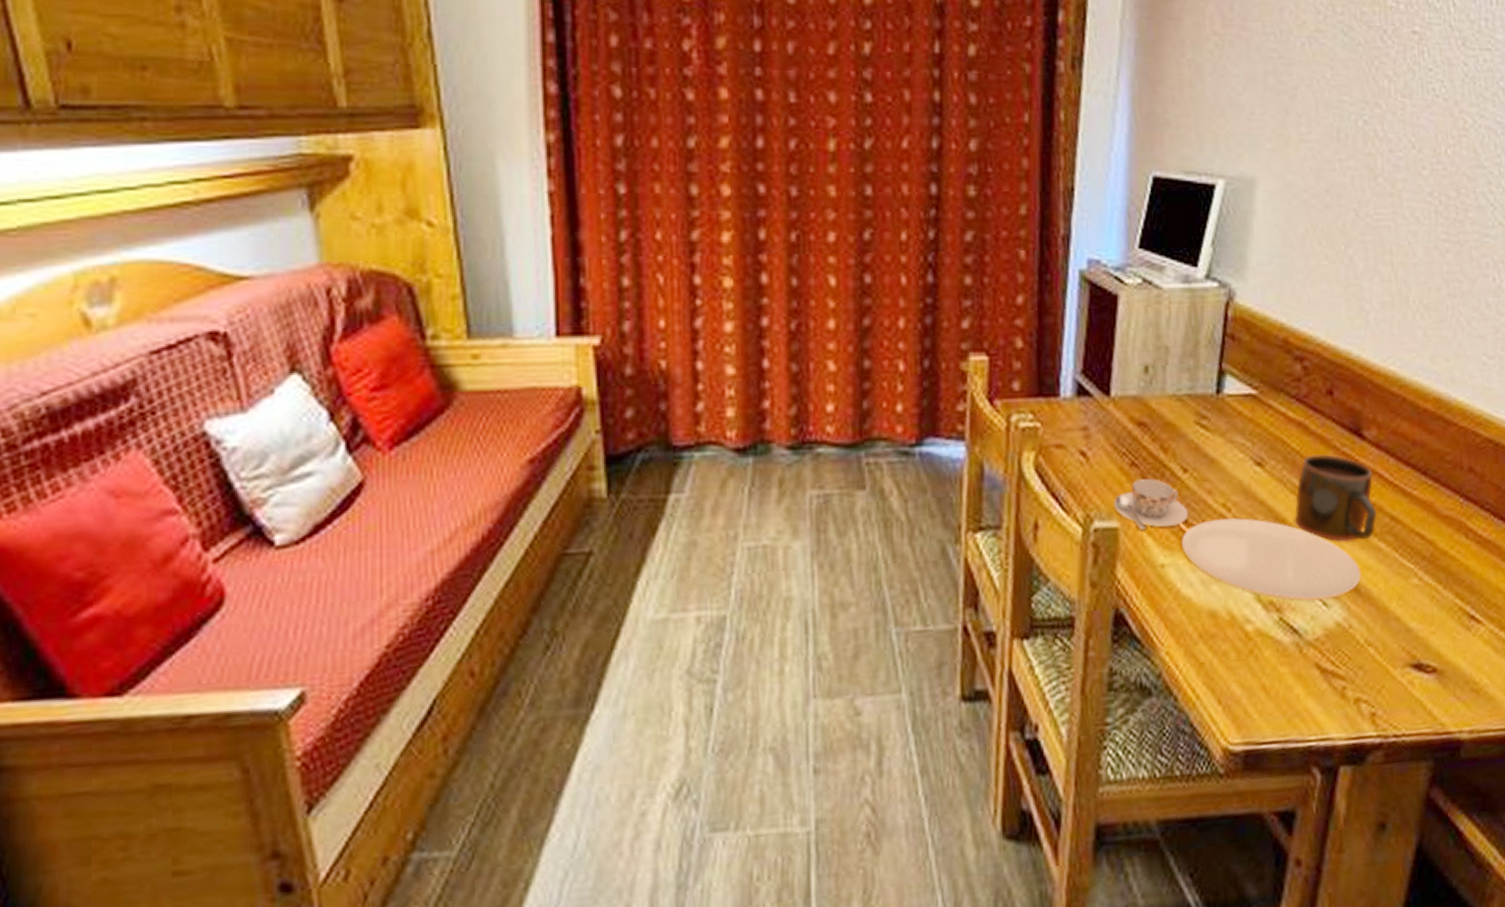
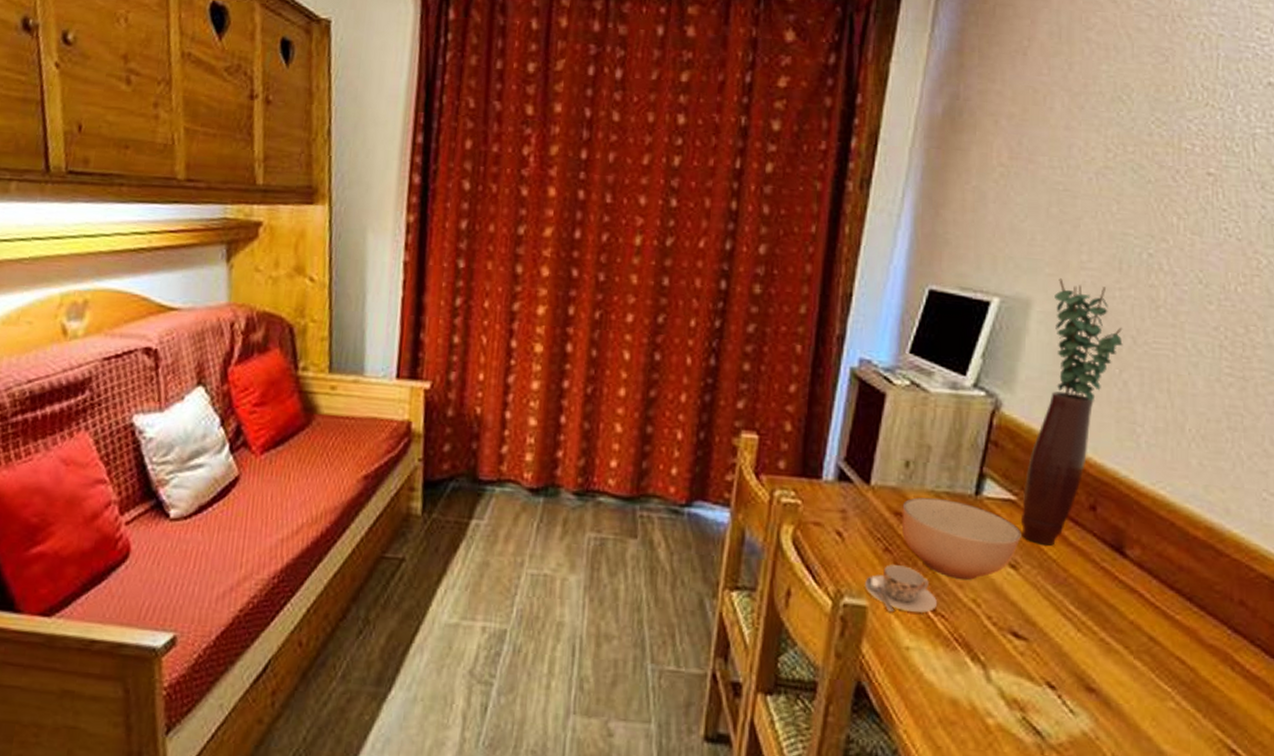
bowl: none [1145,402,1265,485] -> present [901,497,1021,580]
plate: present [1181,518,1362,601] -> none [928,612,1114,708]
vase: none [1262,153,1346,438] -> present [1020,278,1123,546]
mug: present [1295,454,1376,542] -> none [1047,565,1133,656]

